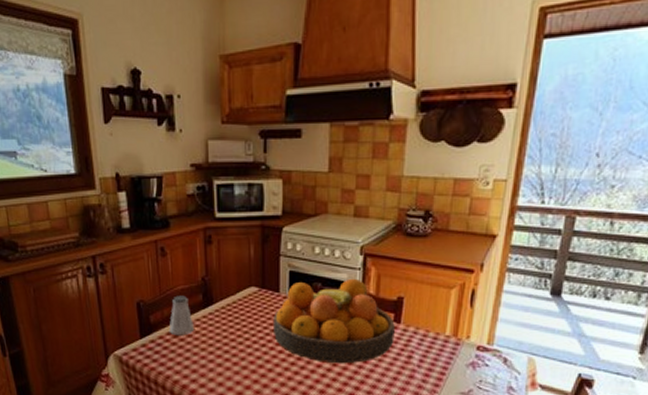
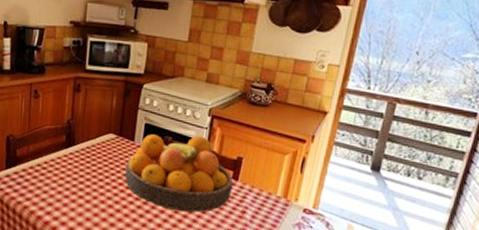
saltshaker: present [168,295,194,336] -> none [32,134,55,171]

